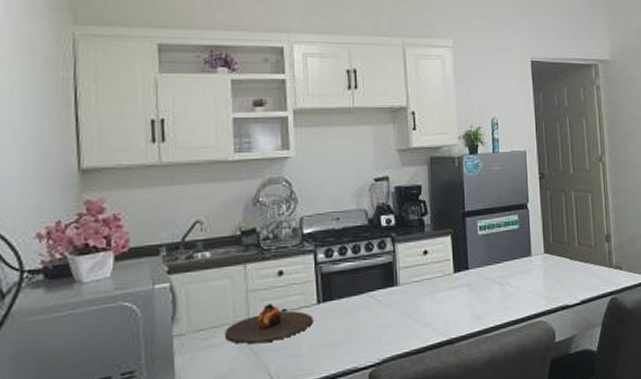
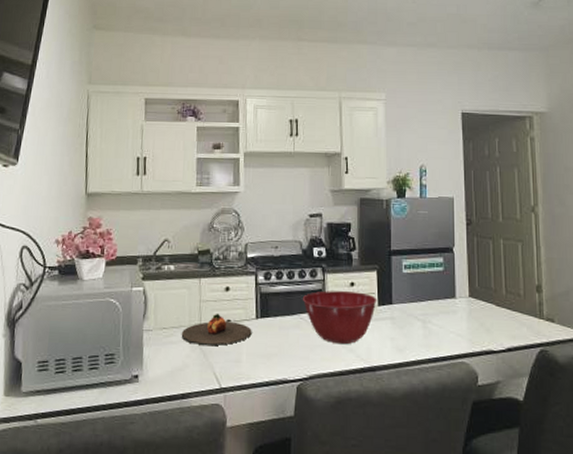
mixing bowl: none [370,260,453,320] -> present [302,290,377,345]

